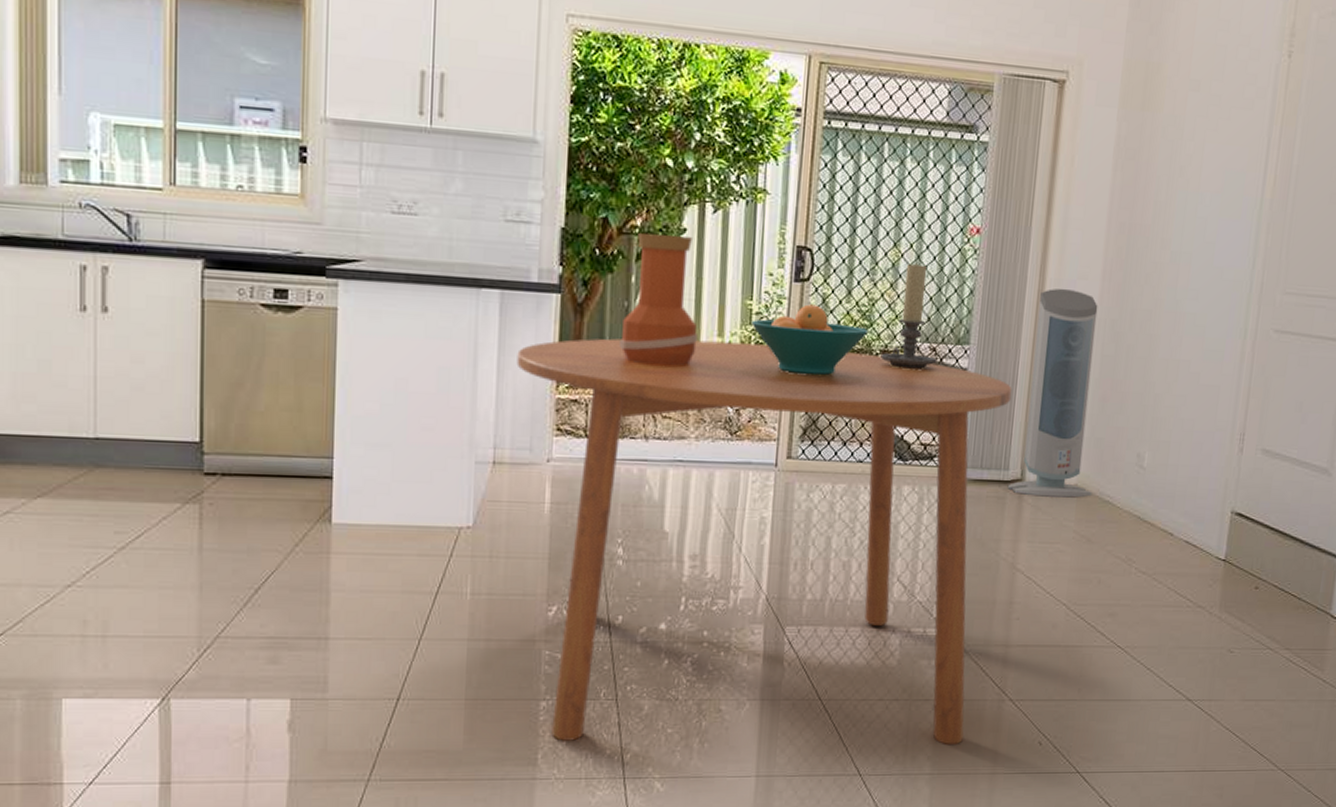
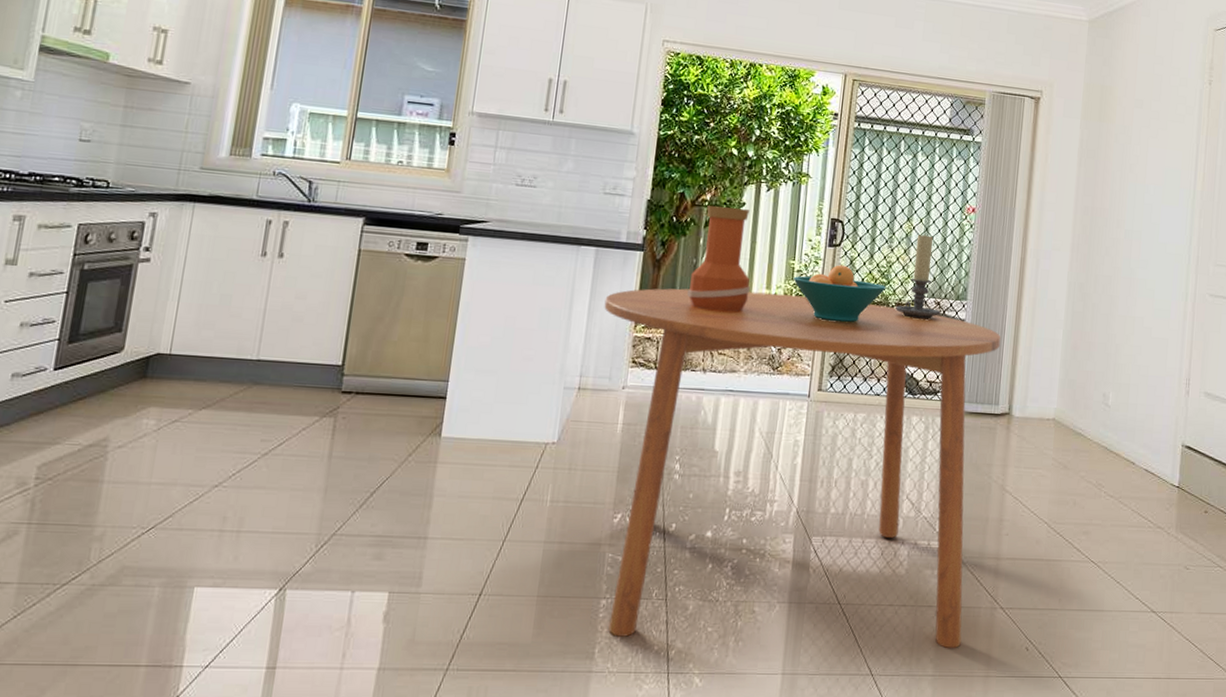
air purifier: present [1007,288,1098,498] -> none [997,257,1069,430]

